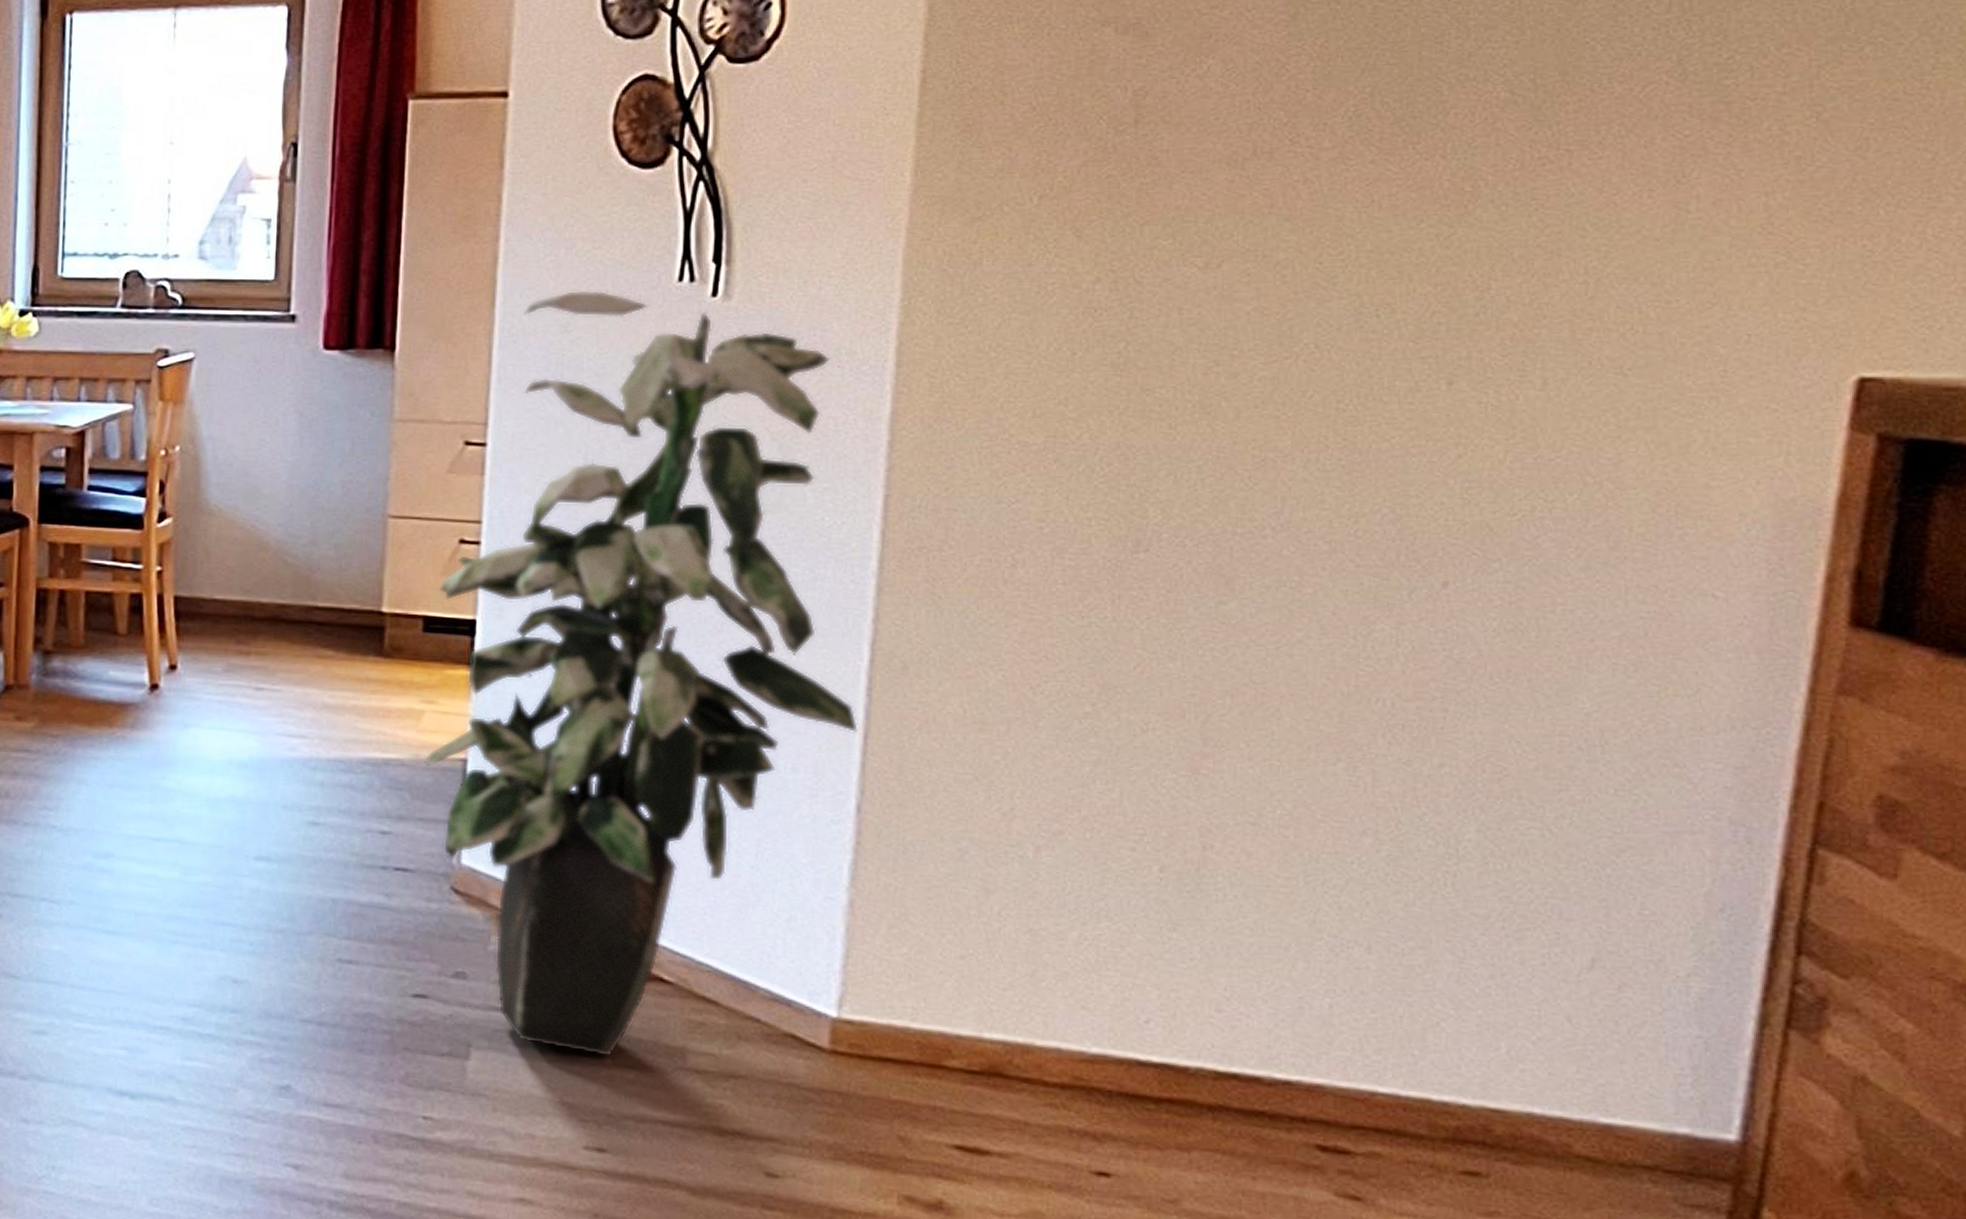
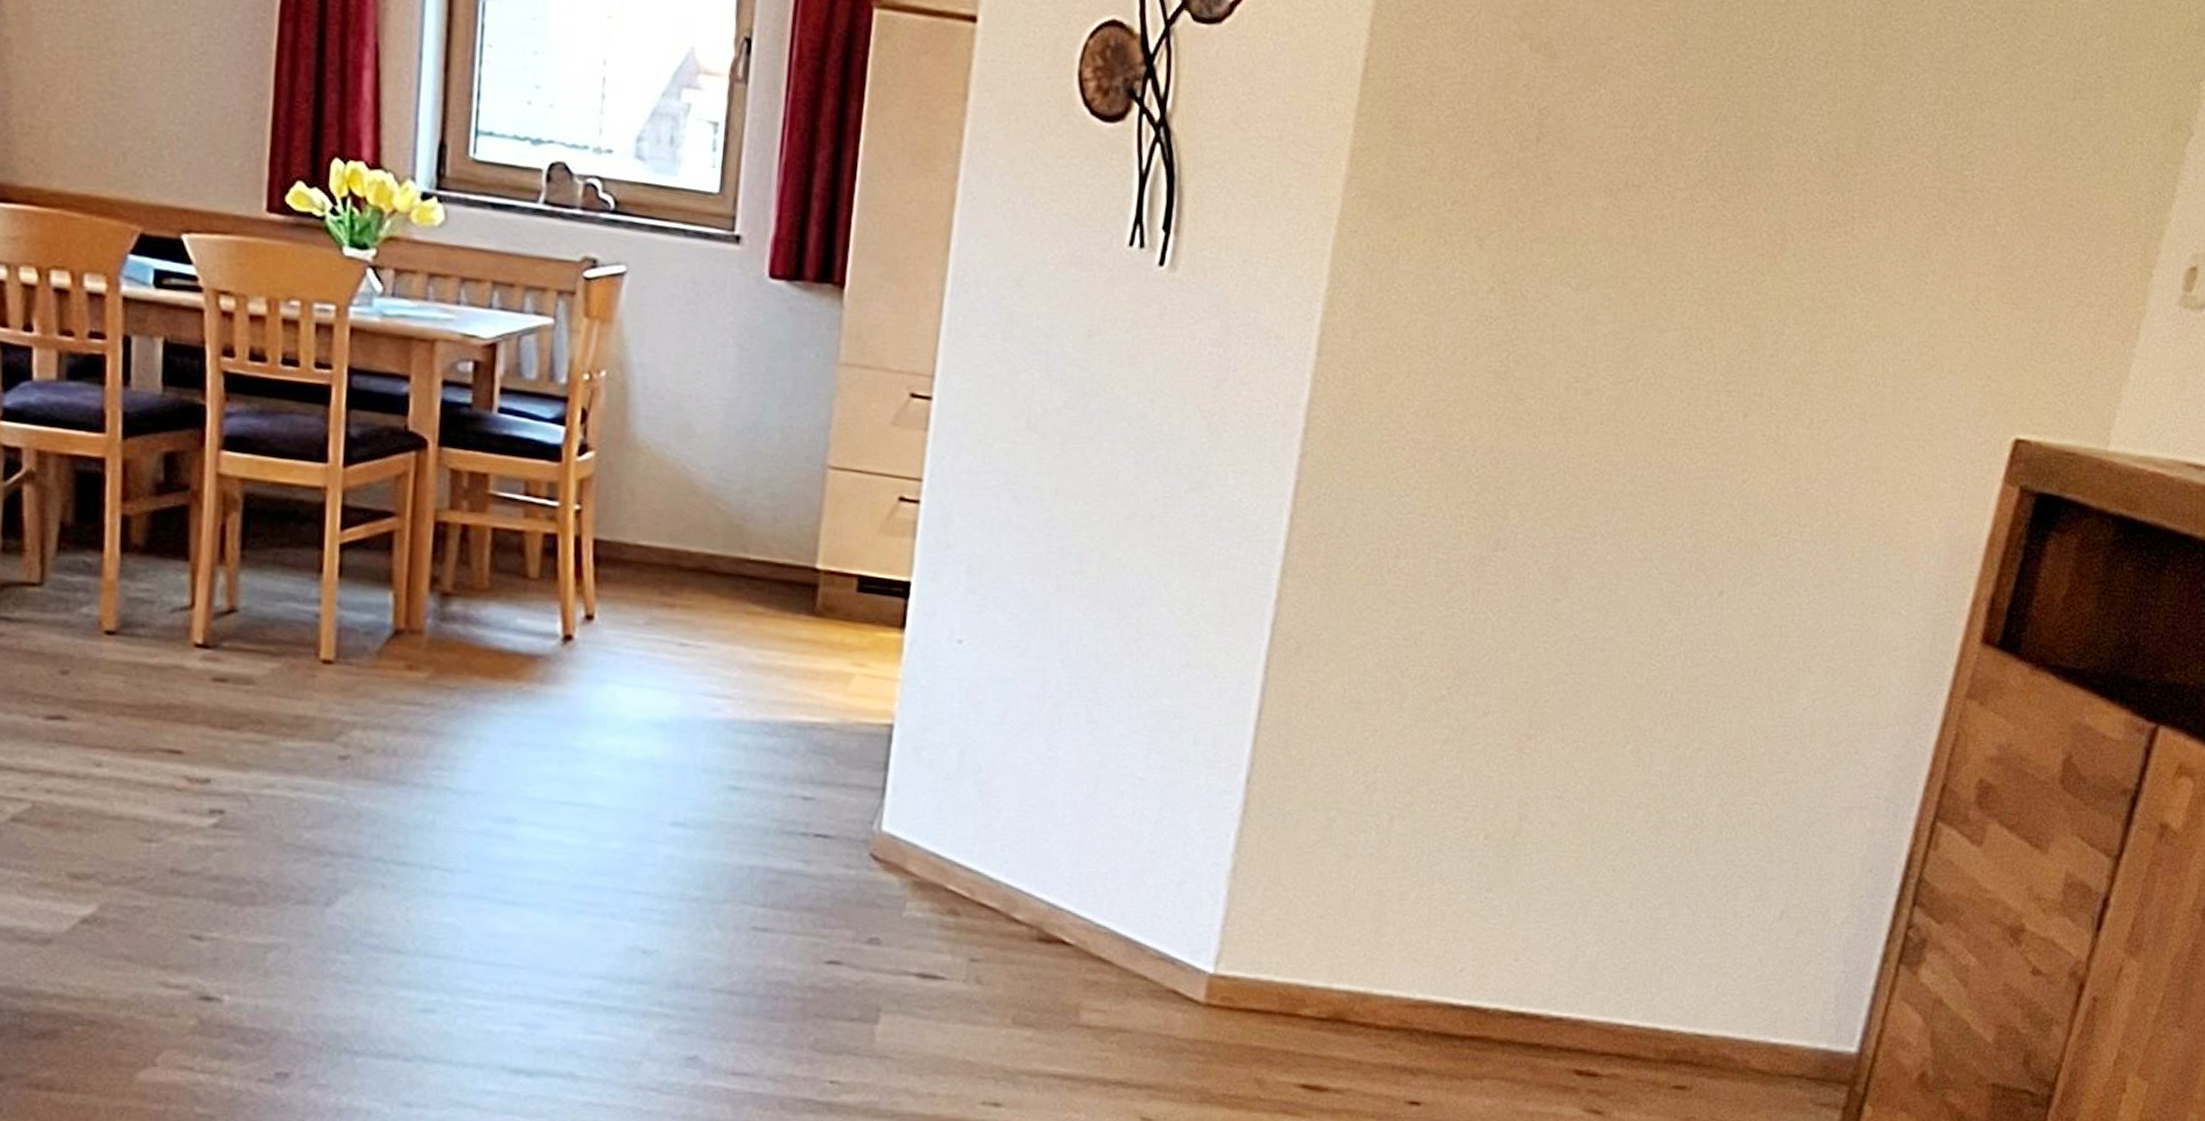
indoor plant: present [423,290,858,1058] -> none [850,242,1269,1017]

